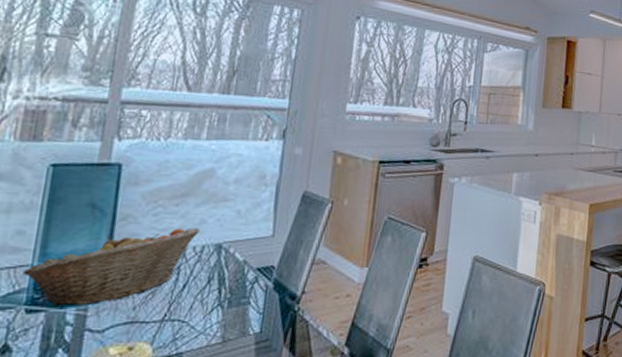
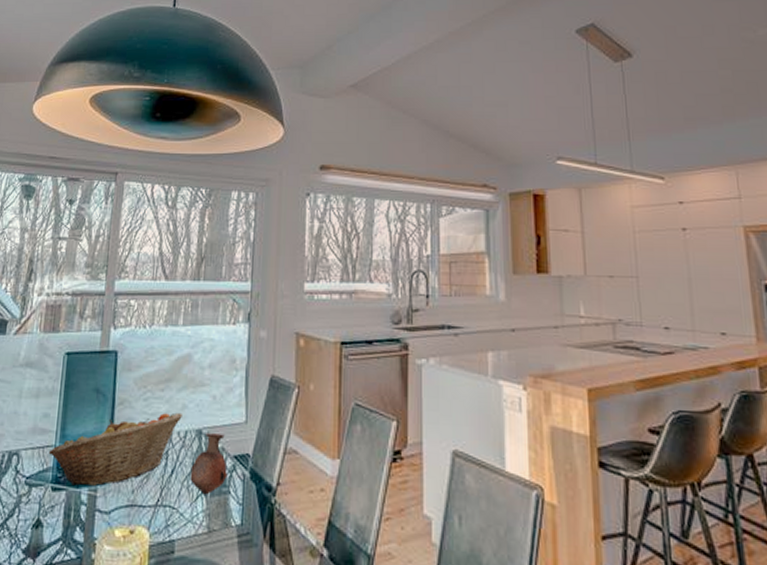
vase: none [204,247,249,307] -> present [190,433,228,495]

